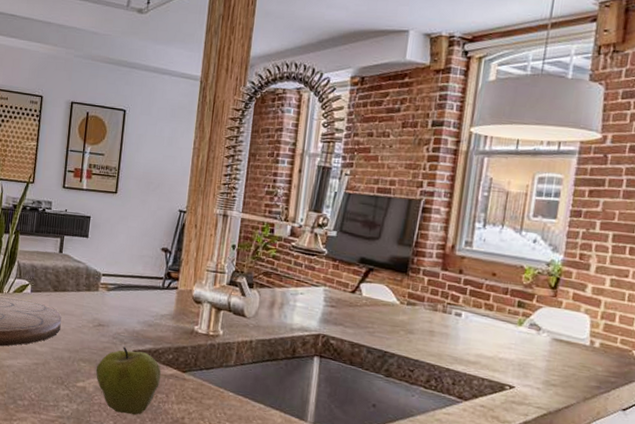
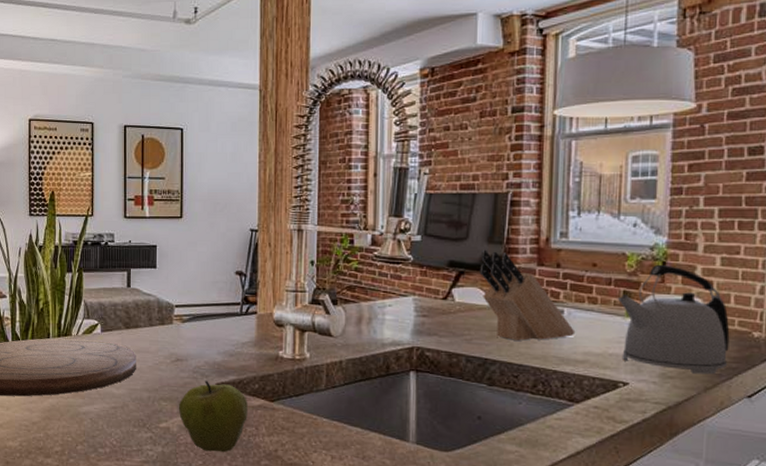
knife block: none [387,250,471,339] -> present [479,249,576,341]
kettle: none [511,279,613,386] -> present [617,264,730,375]

